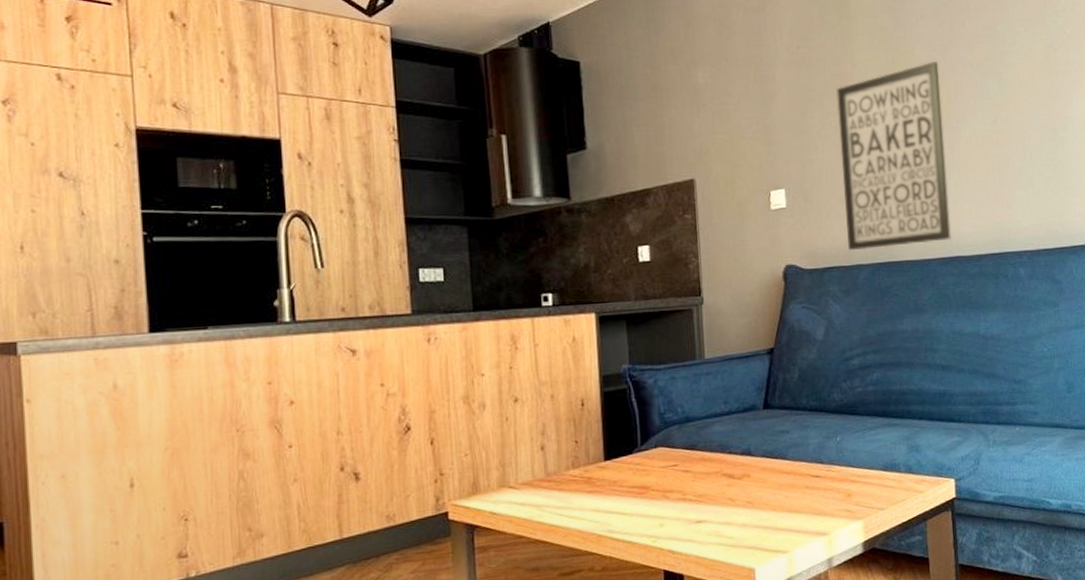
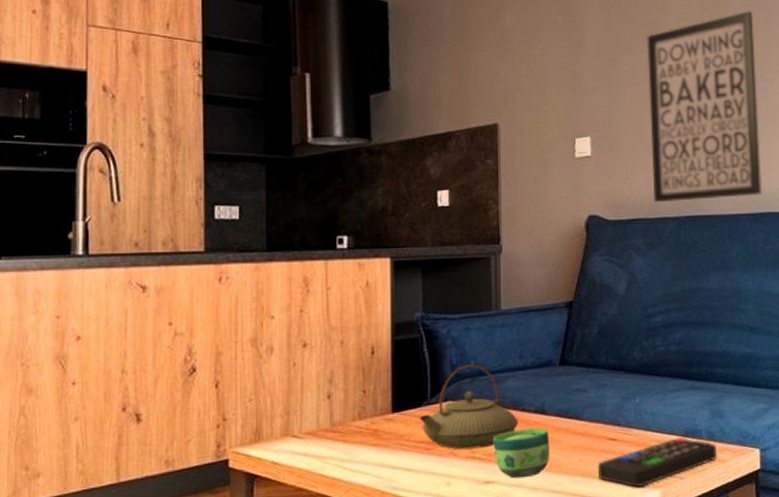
teapot: none [631,412,726,492] -> present [419,364,519,450]
cup: none [702,469,758,517] -> present [493,428,550,479]
remote control: none [803,470,915,520] -> present [598,436,717,487]

